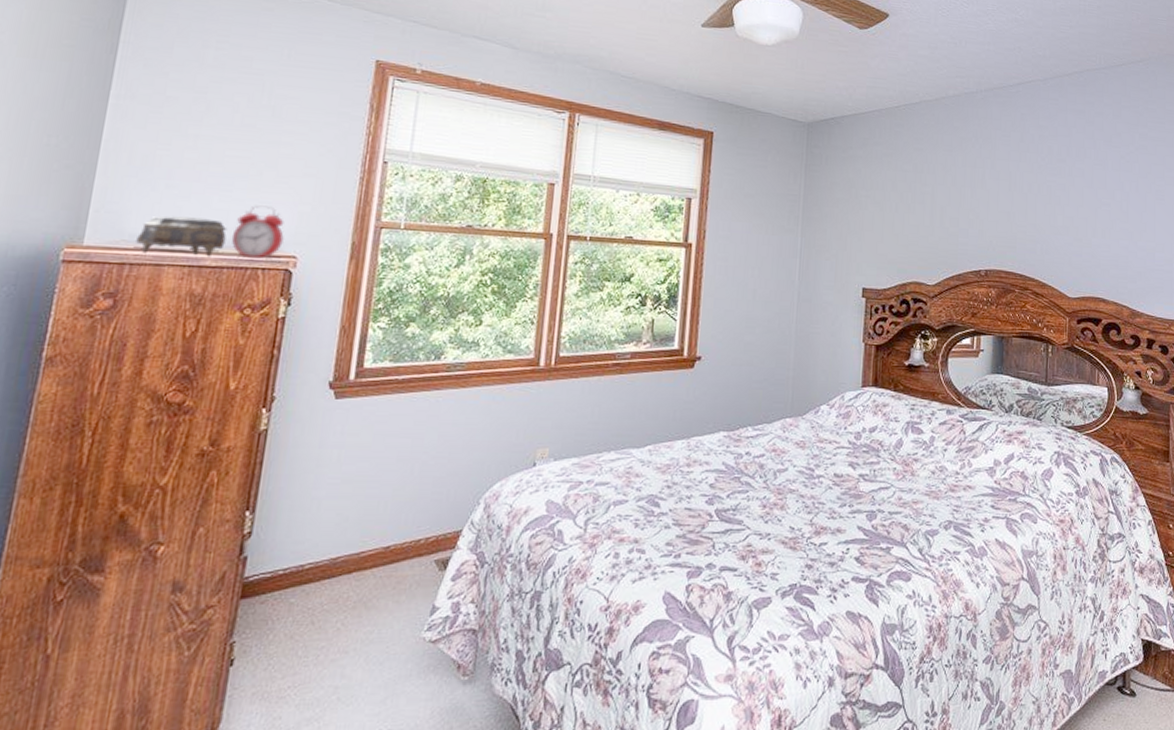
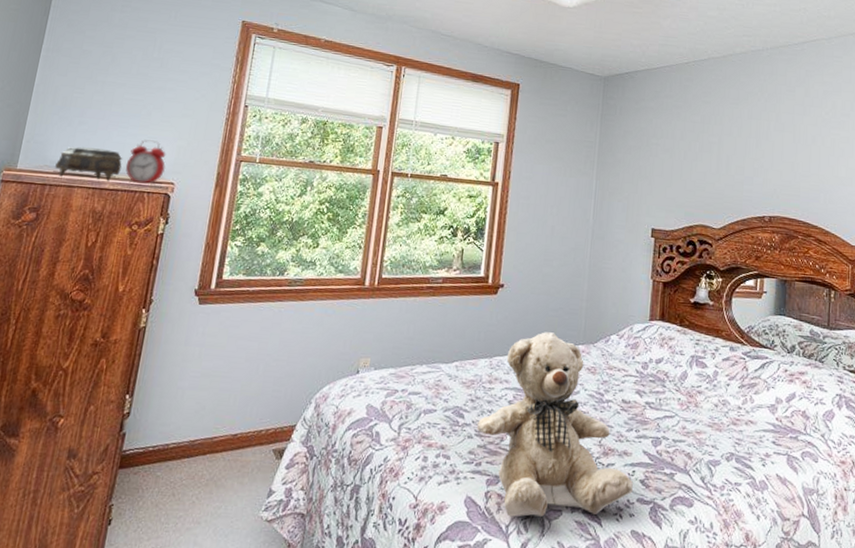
teddy bear: none [675,406,847,610] -> present [477,332,633,517]

